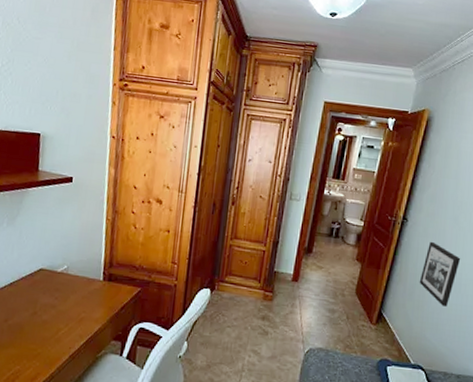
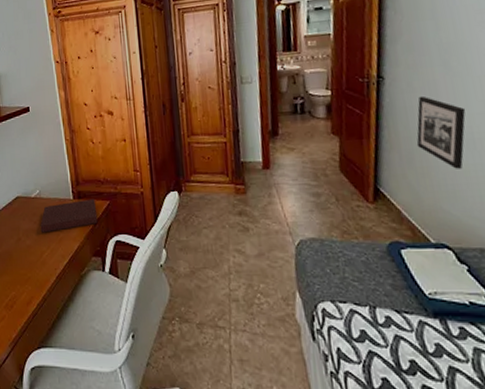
notebook: none [61,282,126,311] -> present [40,198,98,233]

